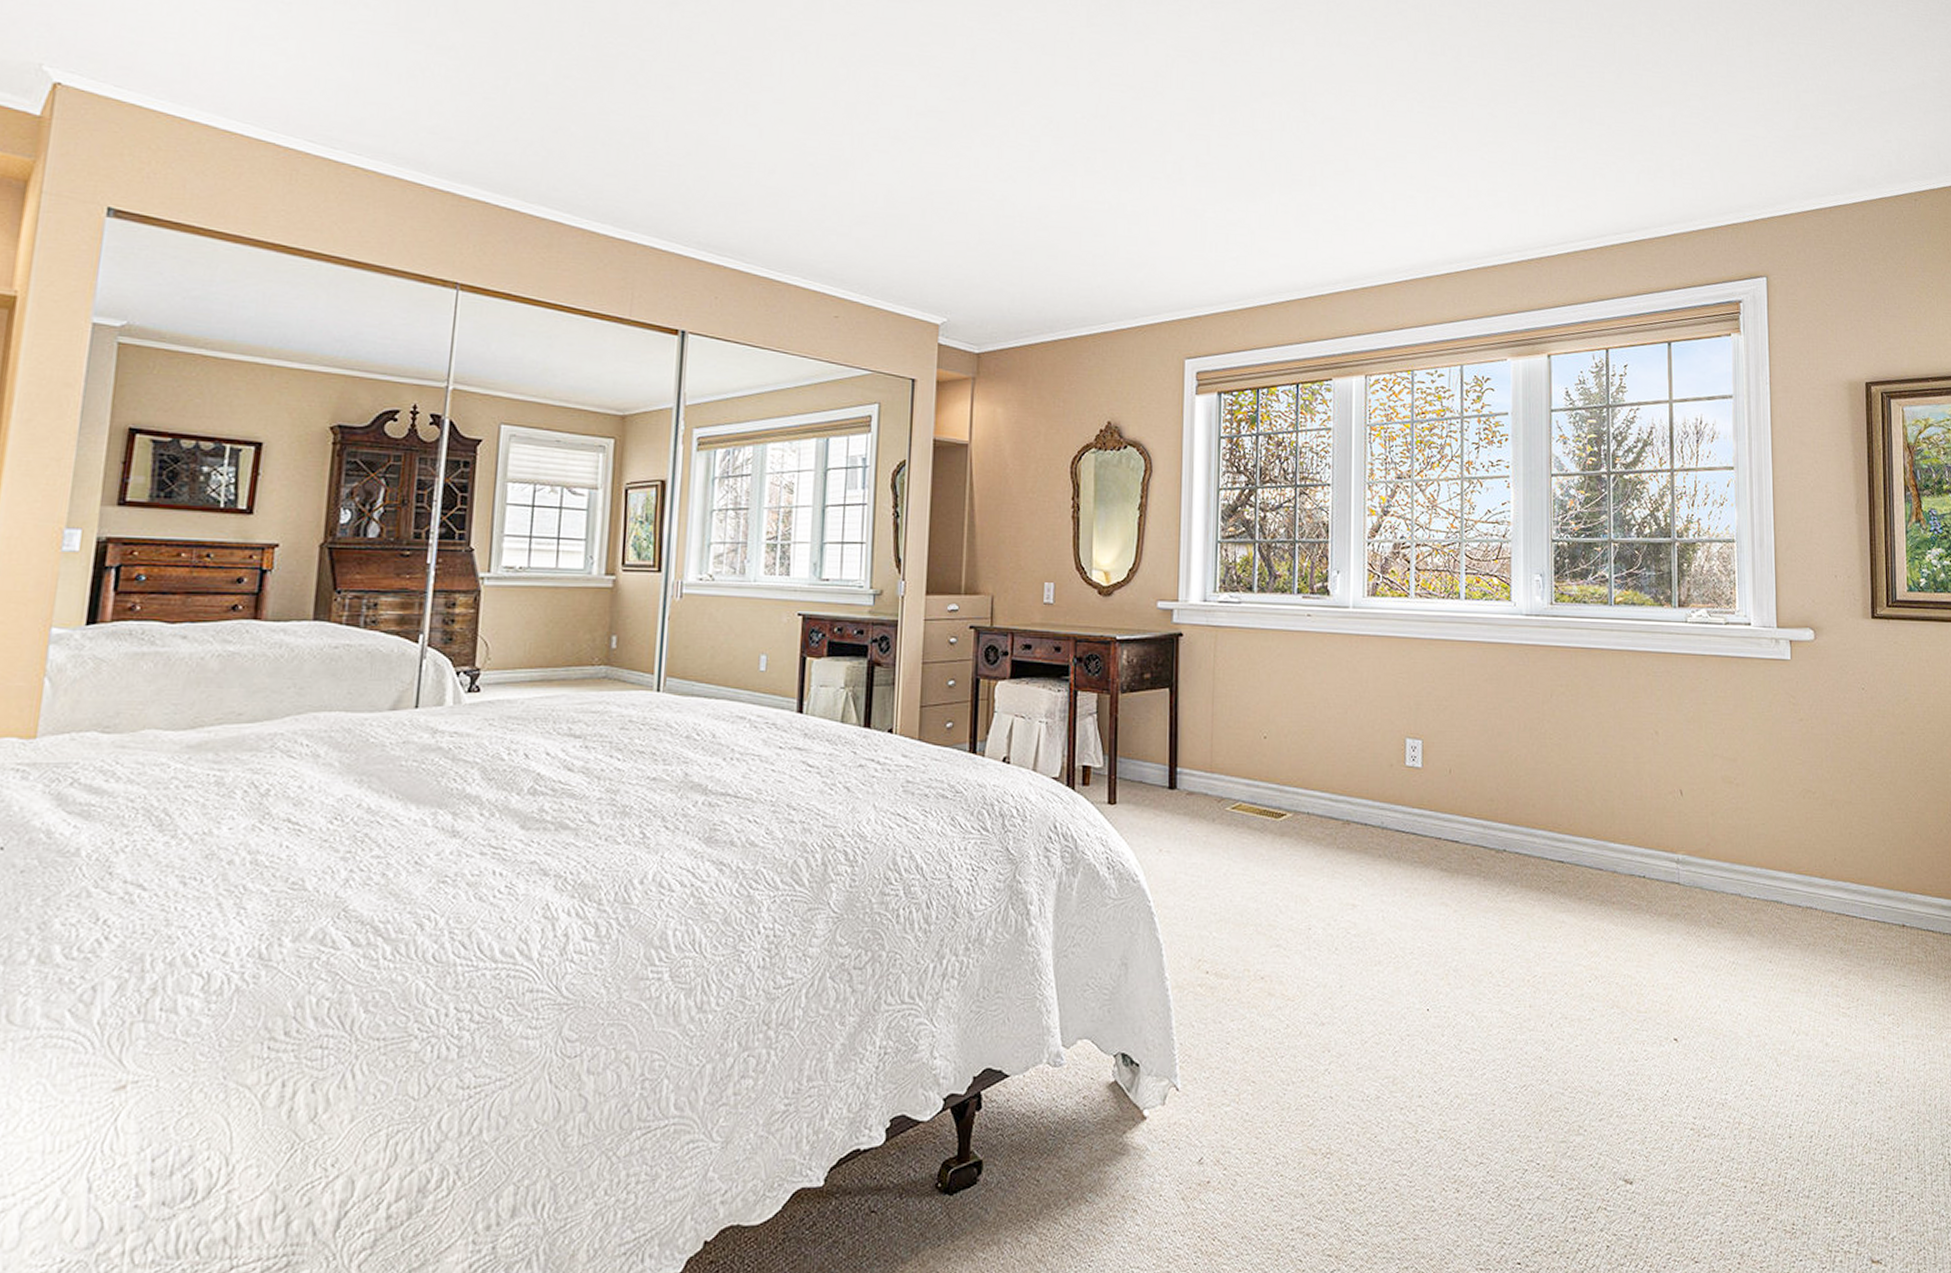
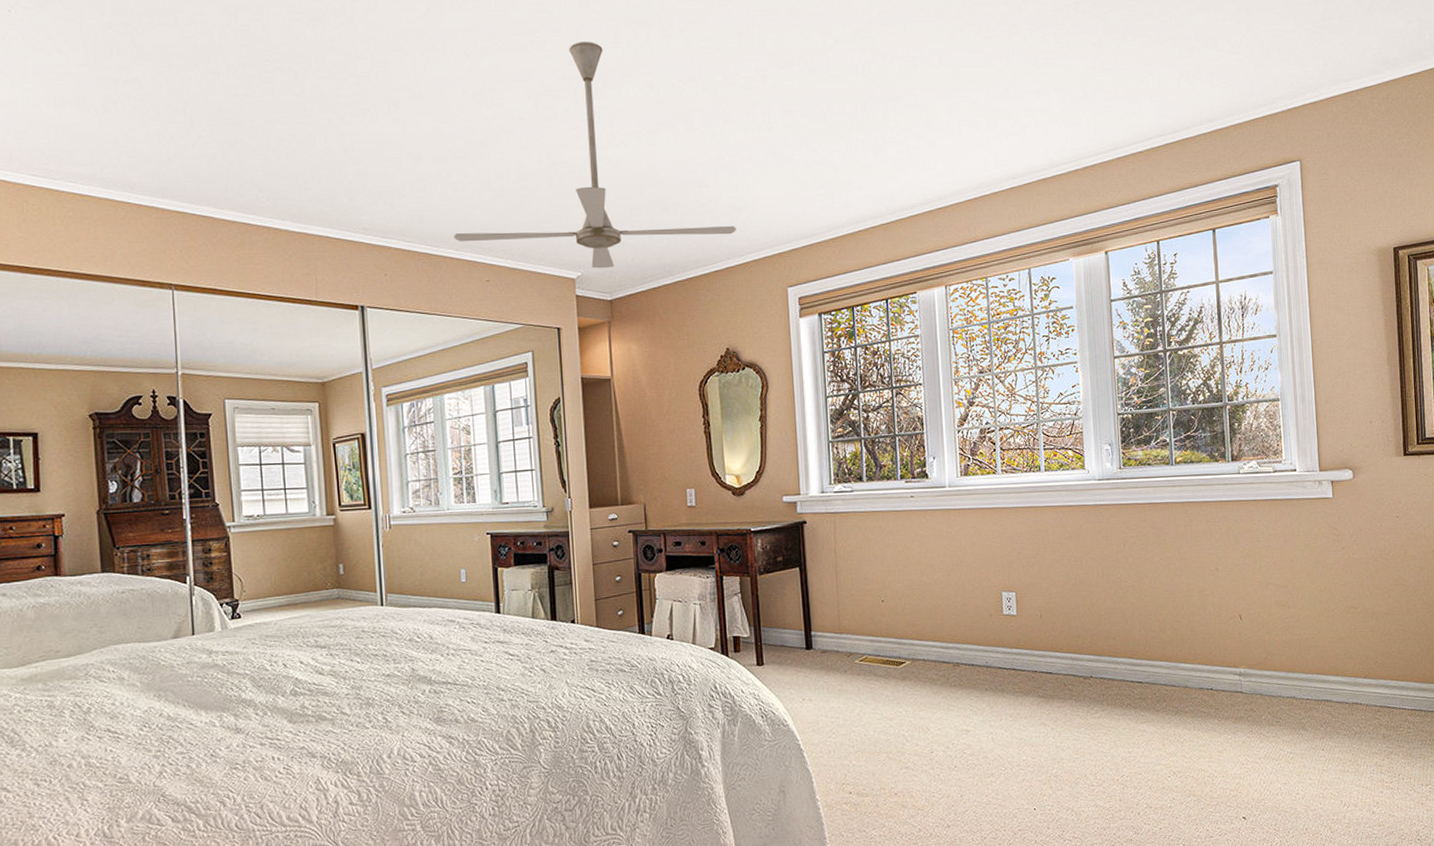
ceiling fan: none [803,62,1132,317] -> present [454,42,736,269]

